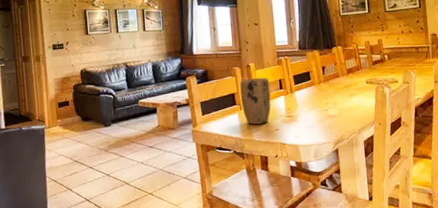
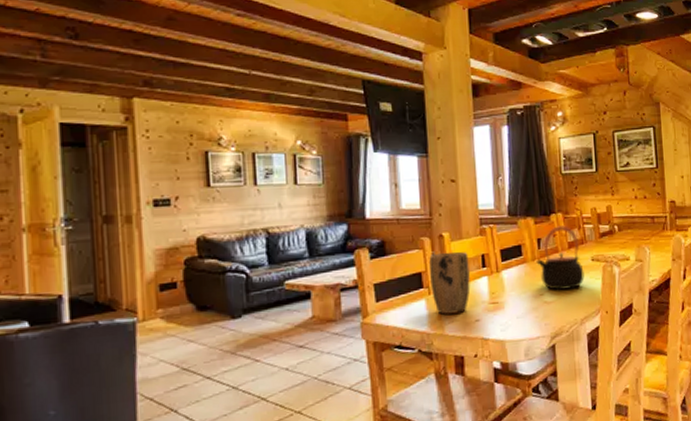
teapot: none [322,56,361,107] -> present [536,225,584,290]

